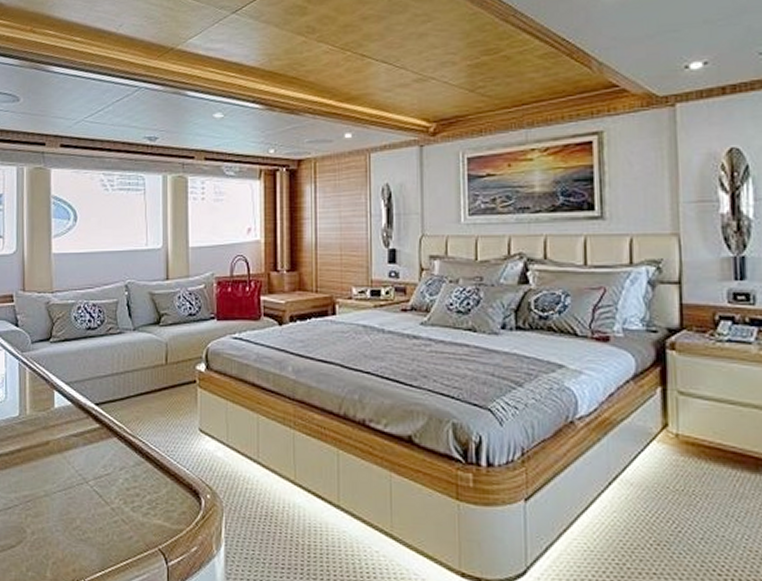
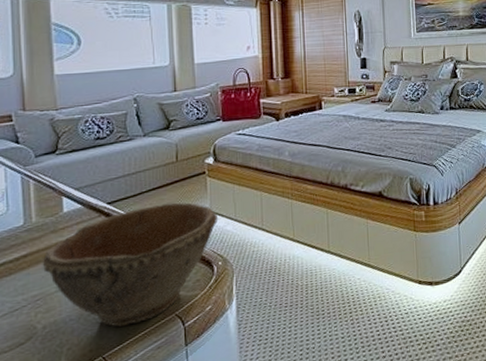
bowl: none [33,413,207,550] -> present [42,202,218,327]

